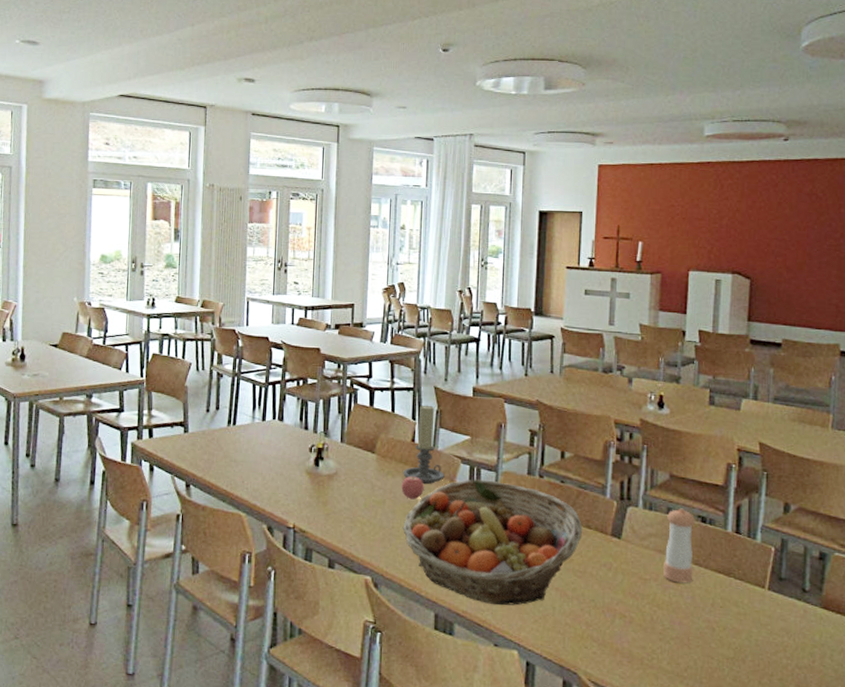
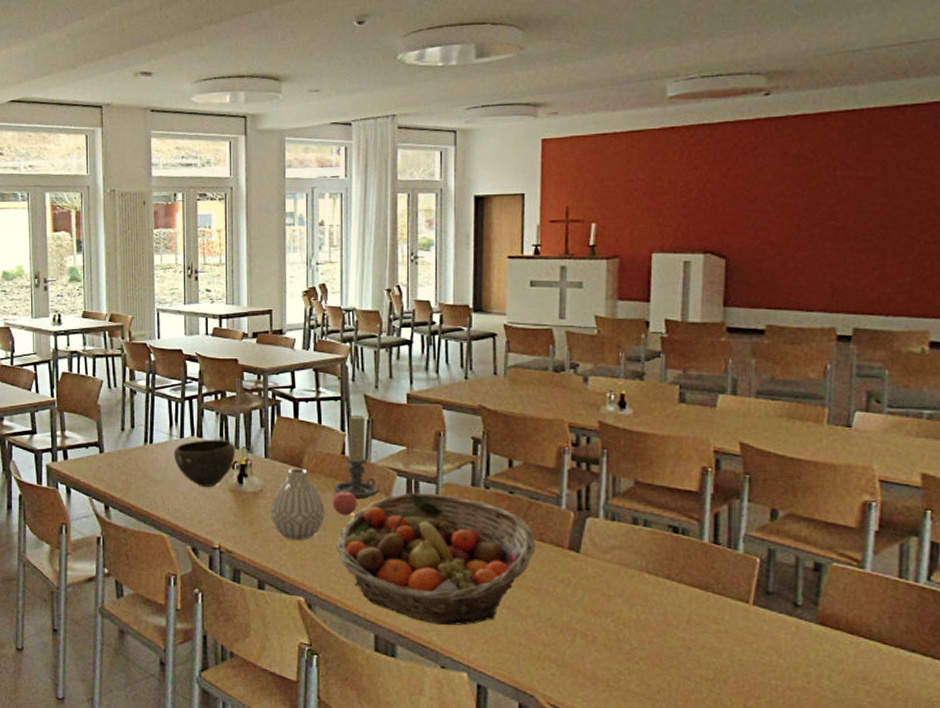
bowl: none [255,423,314,469] -> present [173,439,236,487]
vase: none [343,453,394,522] -> present [270,468,325,541]
pepper shaker: present [662,508,696,584] -> none [628,517,666,599]

